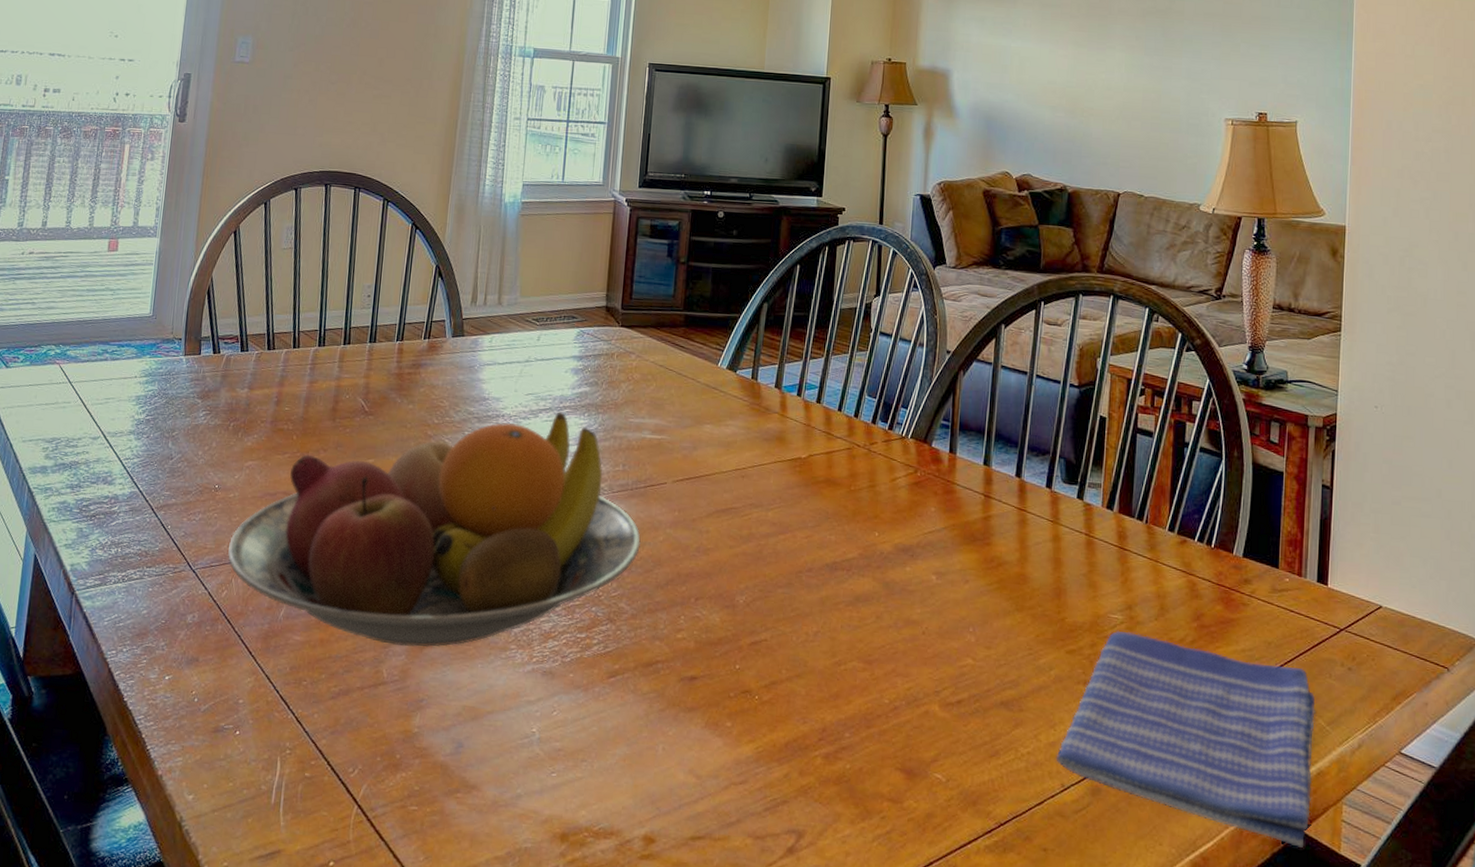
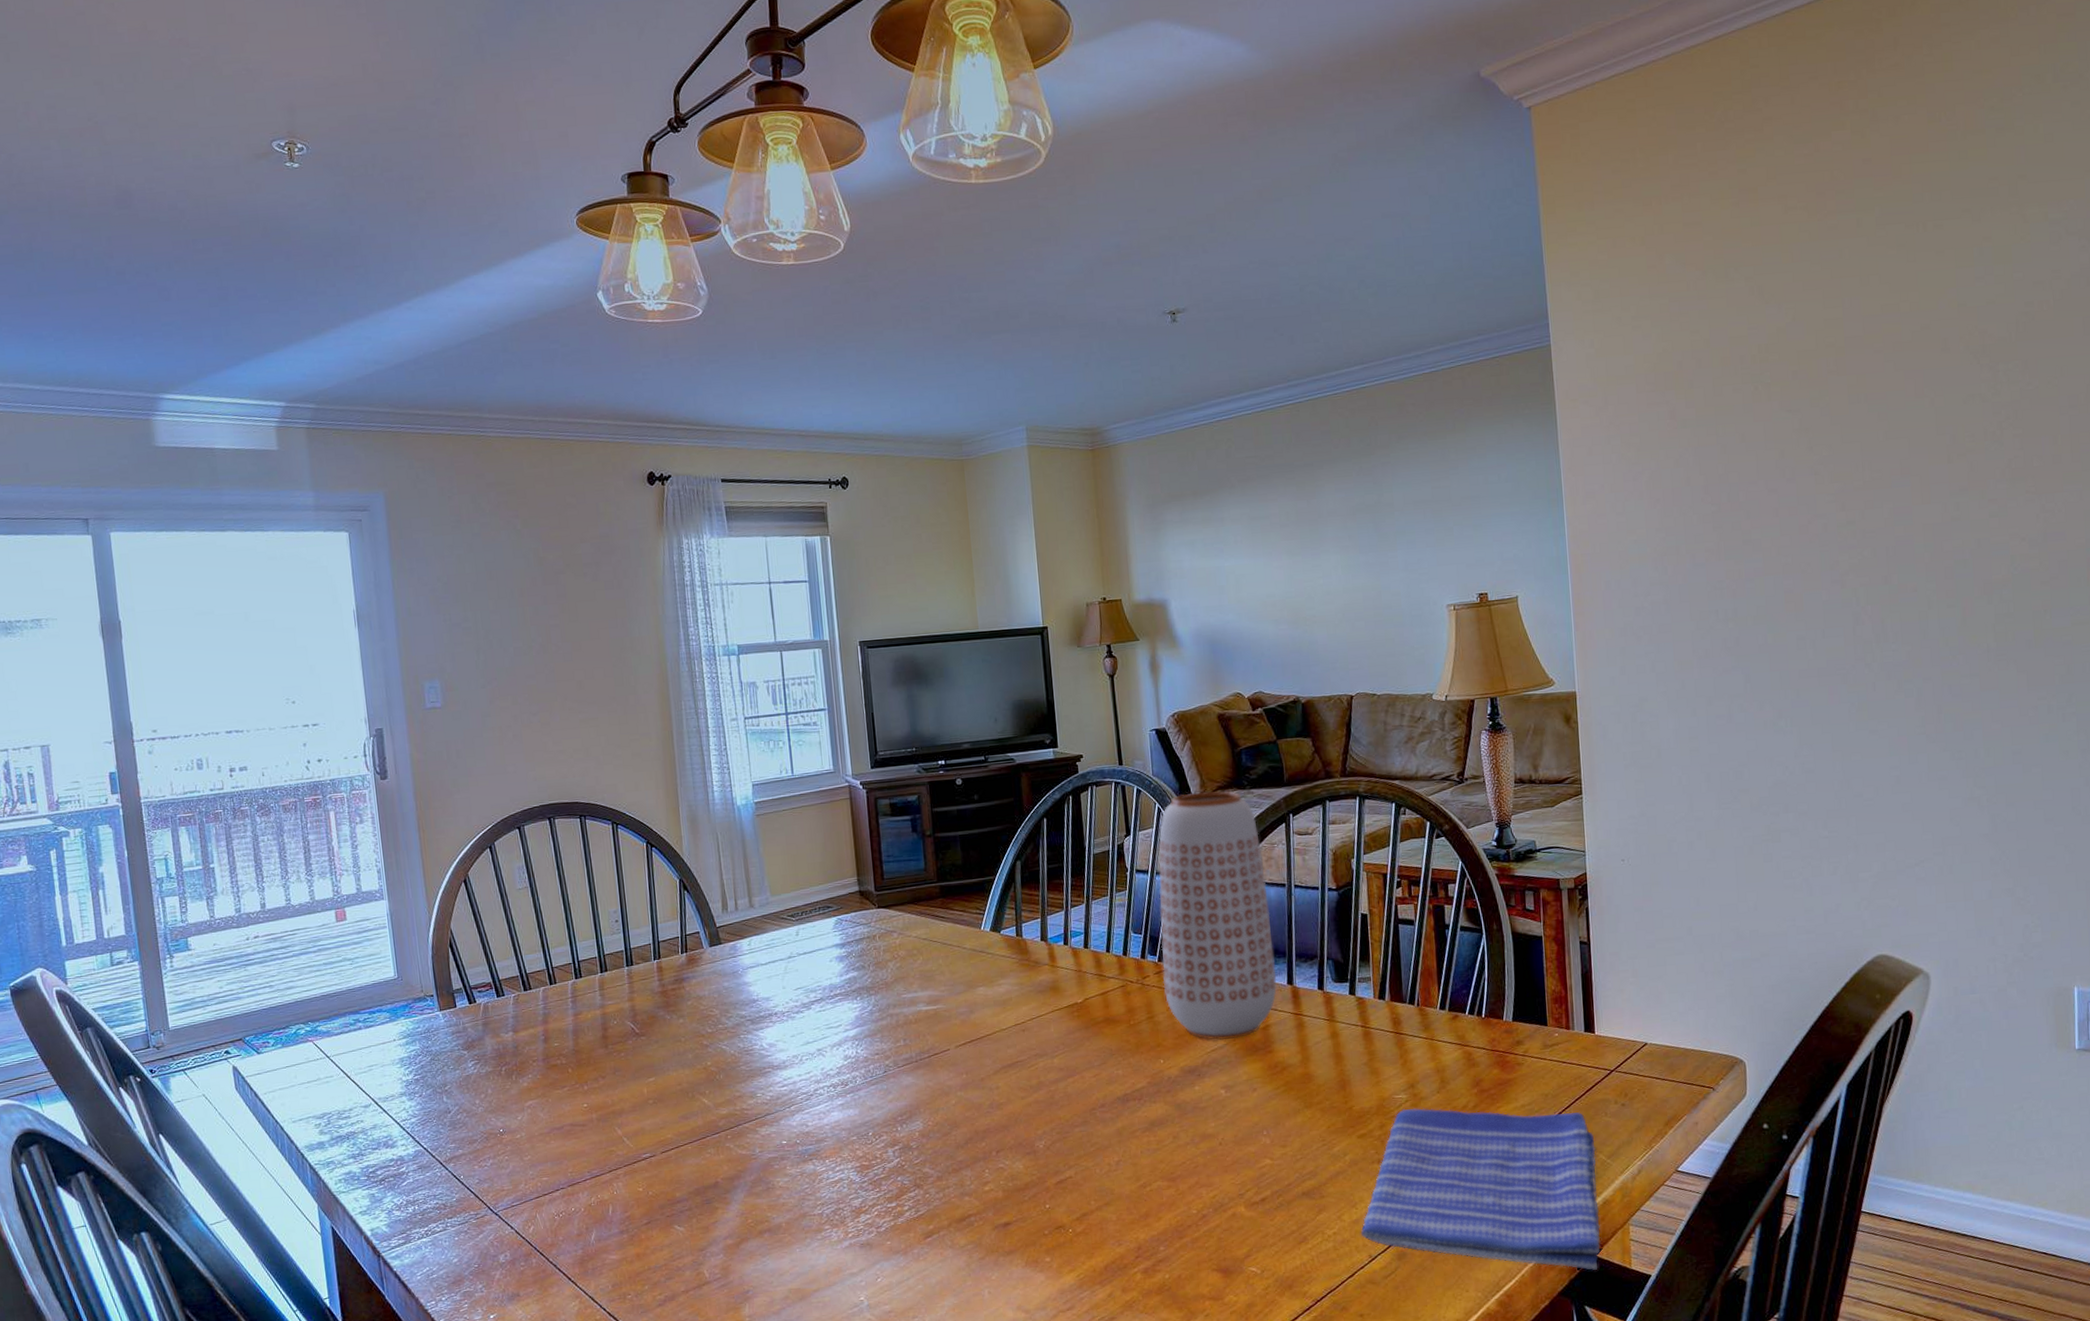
fruit bowl: present [228,411,642,648] -> none [526,999,935,1247]
vase: none [889,264,1009,525] -> present [1158,791,1277,1041]

